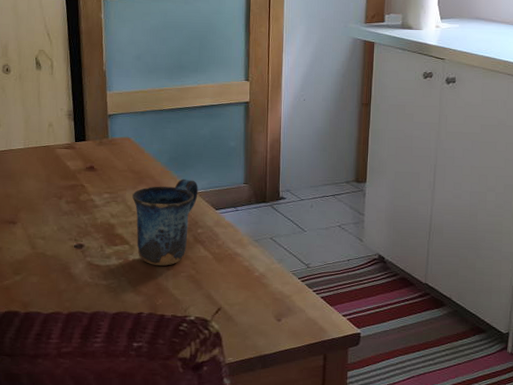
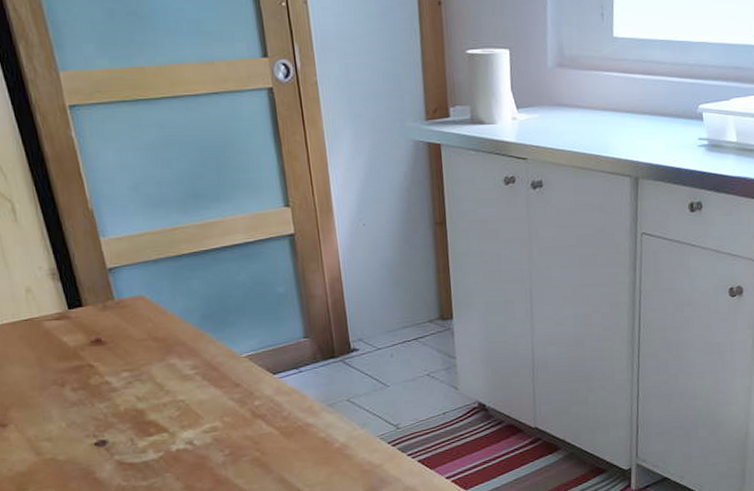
mug: present [132,179,198,266] -> none [161,340,248,453]

